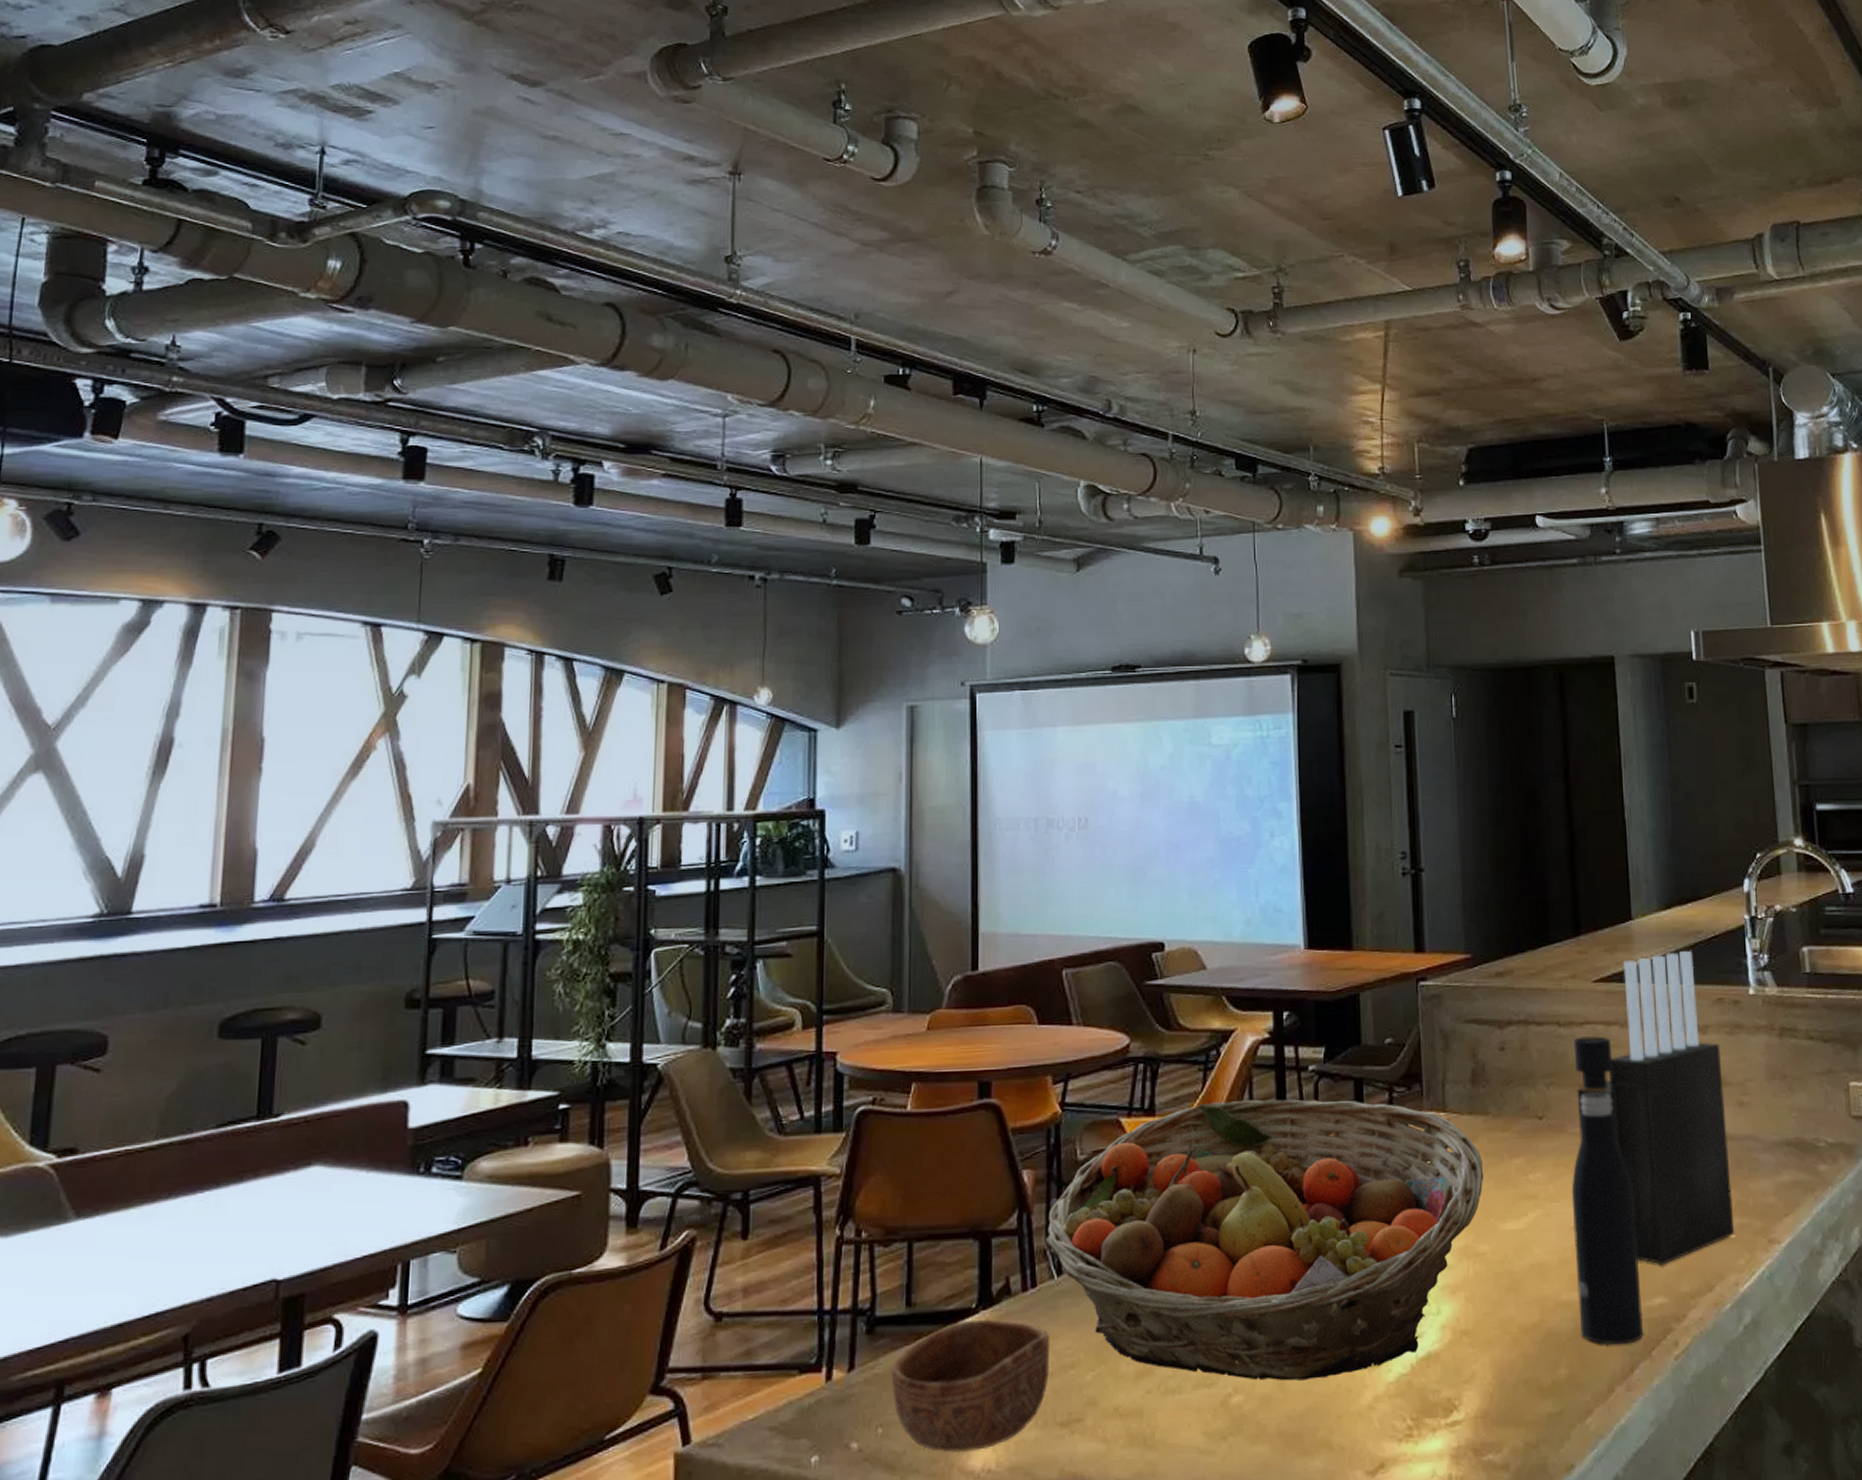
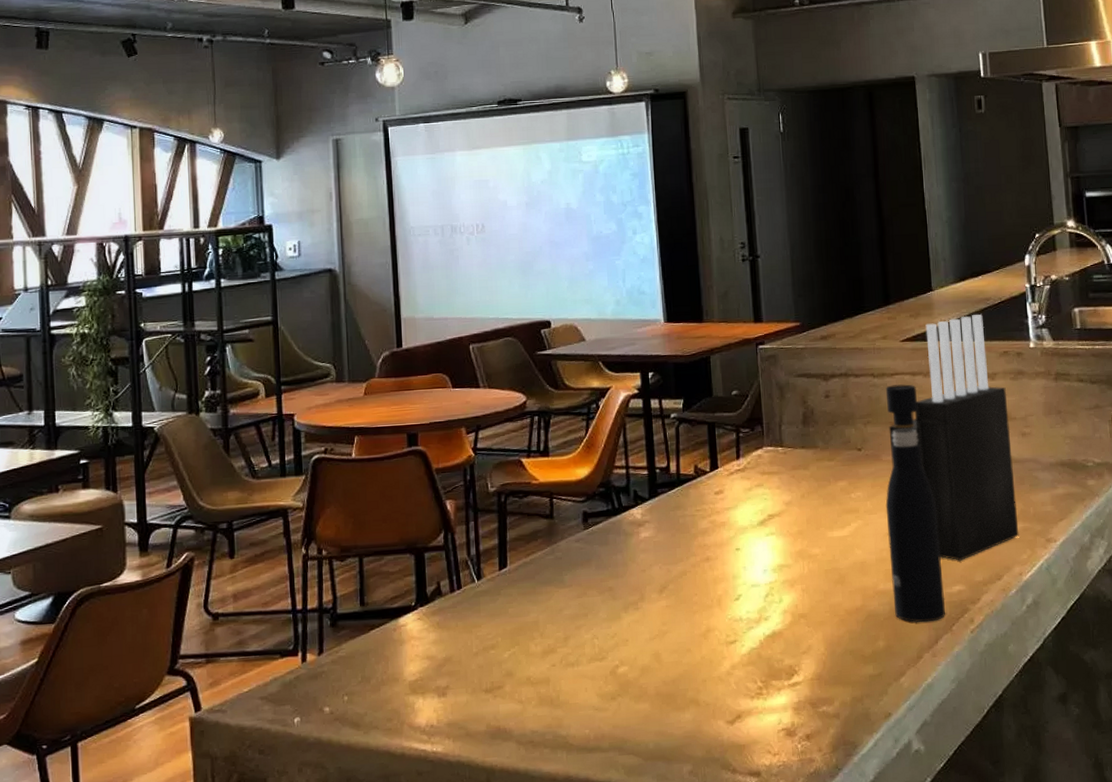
bowl: present [890,1319,1050,1453] -> none [351,614,475,714]
fruit basket: present [1045,1099,1484,1381] -> none [466,440,815,655]

